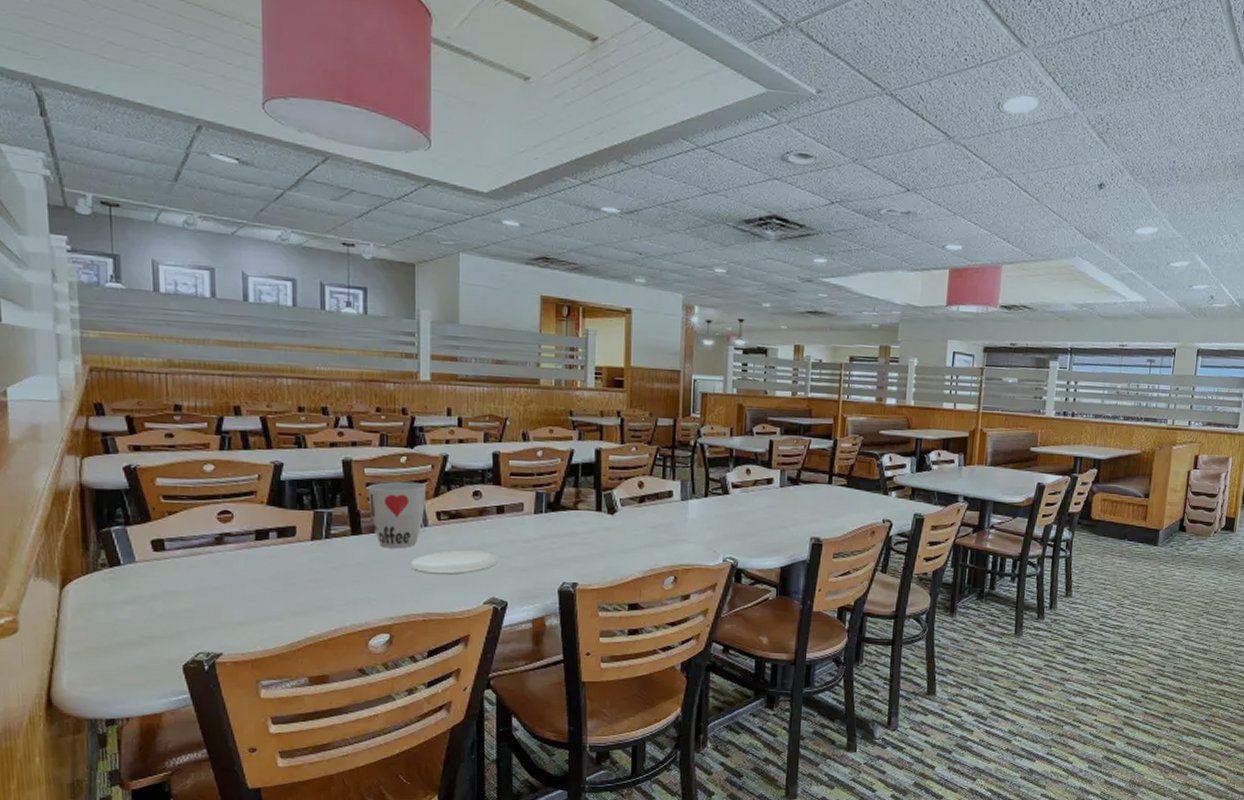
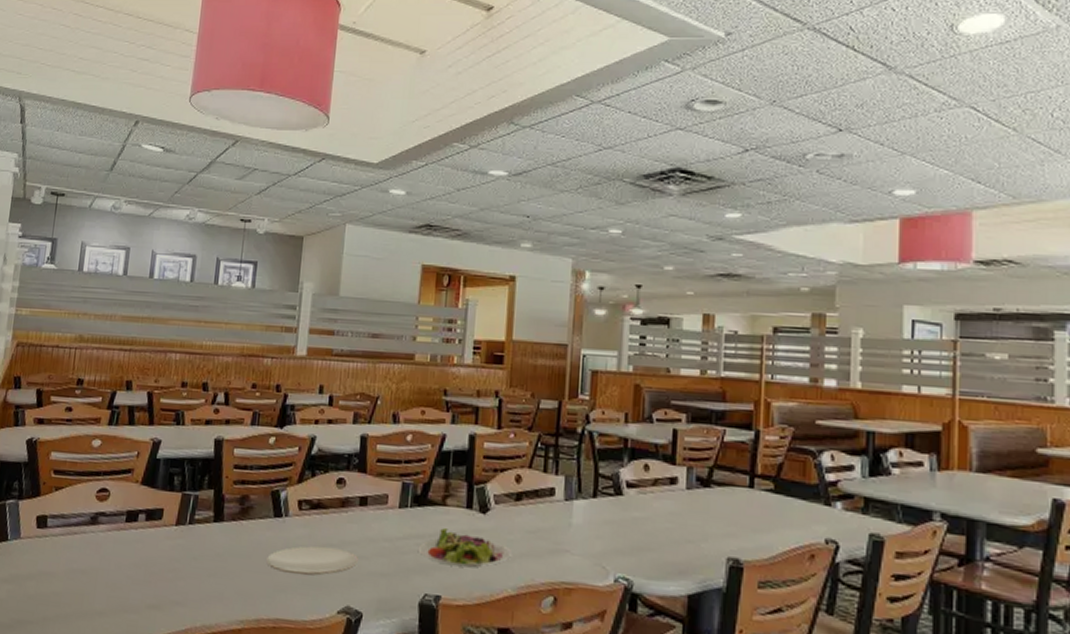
cup: present [368,481,427,549] -> none [234,464,292,541]
salad plate: none [554,528,638,559] -> present [418,528,513,568]

